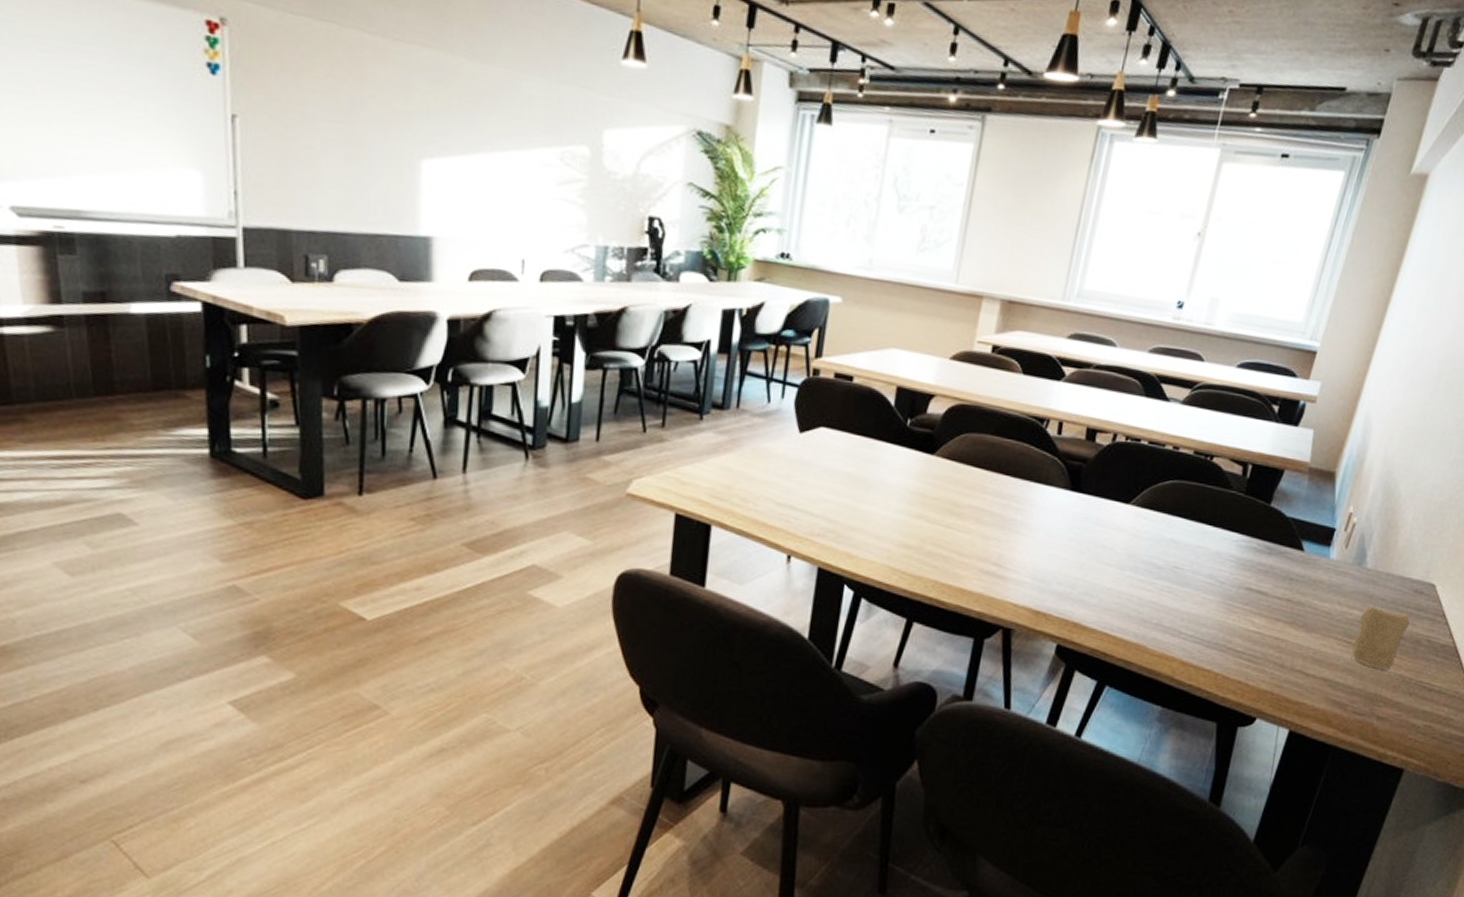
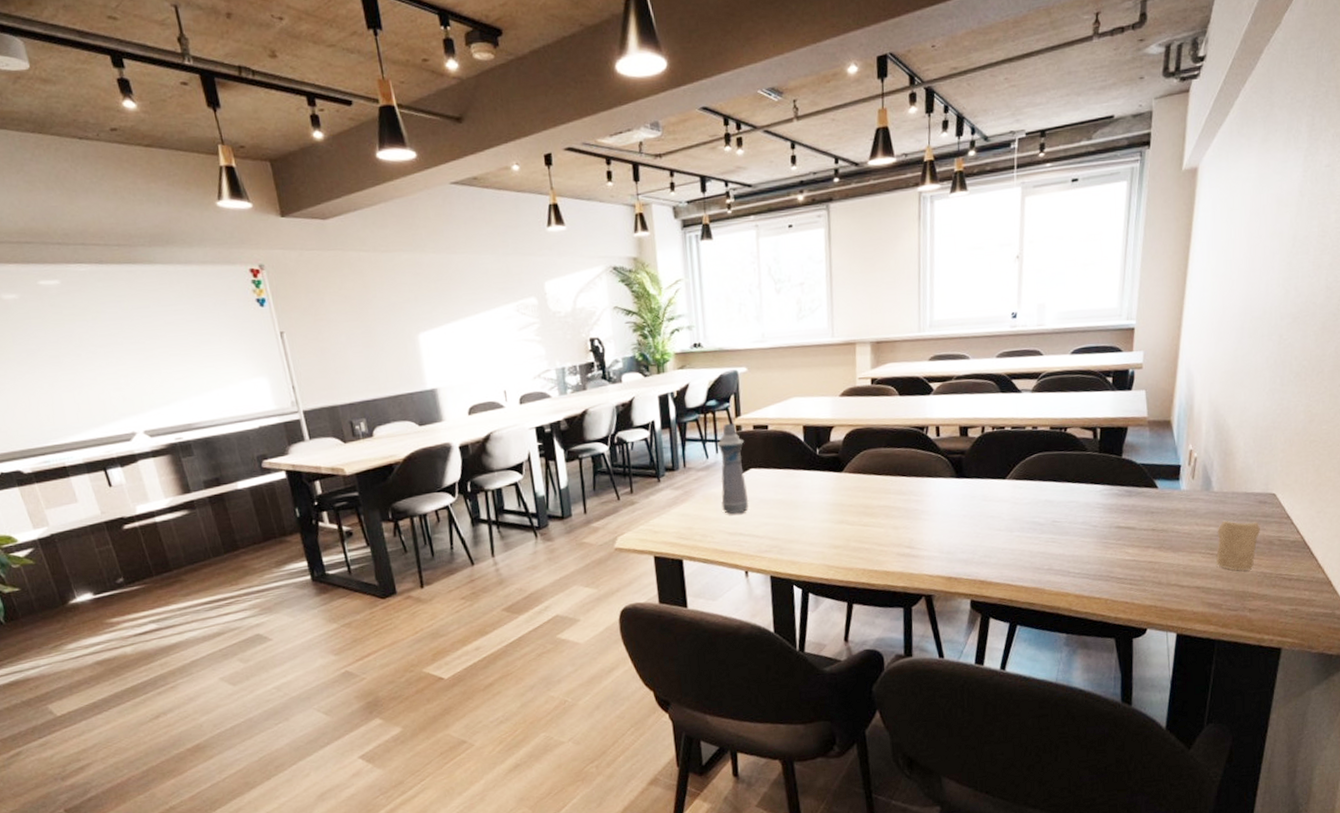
bottle: none [774,364,819,481] -> present [717,424,749,515]

